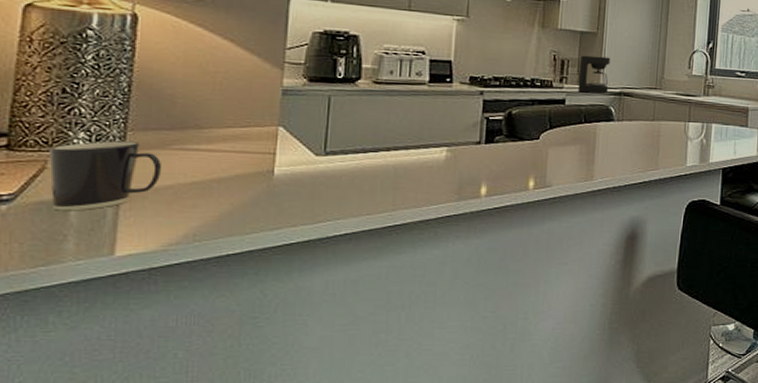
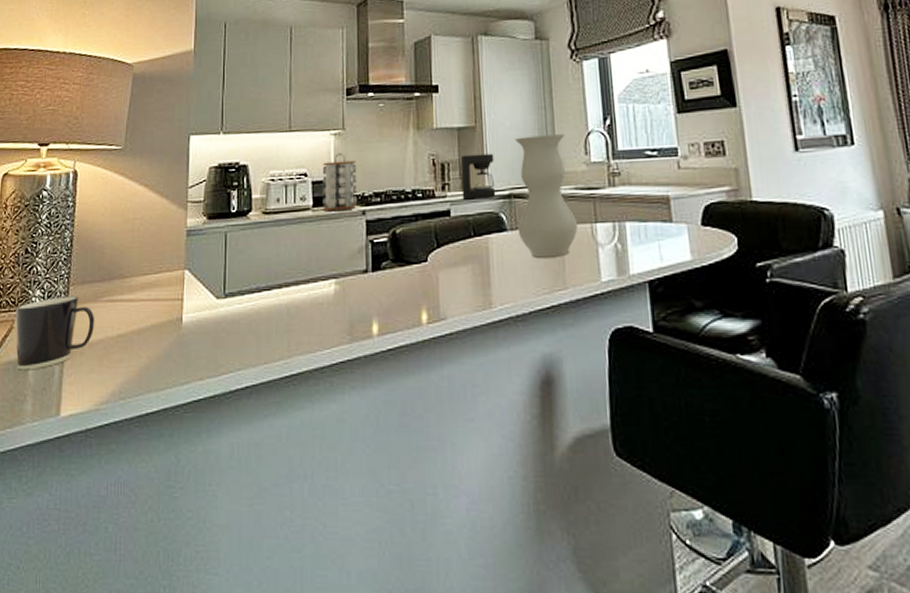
spice rack: none [439,38,479,90] -> present [322,153,358,212]
vase: none [623,47,675,145] -> present [515,134,579,258]

